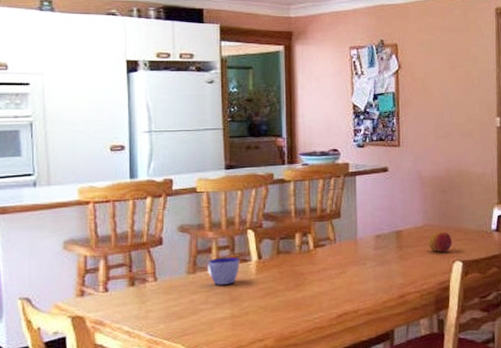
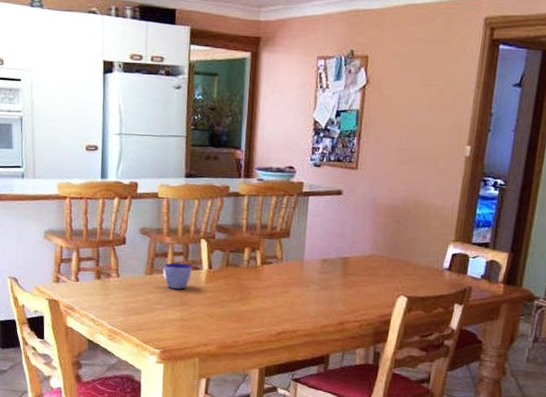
fruit: present [428,231,453,252] -> none [374,263,400,285]

